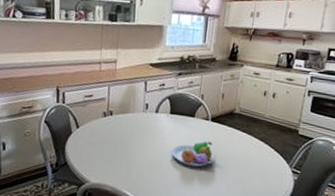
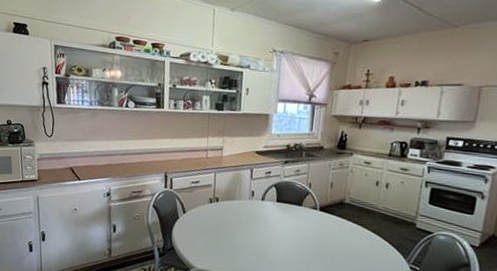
fruit bowl: present [171,141,214,167] -> none [278,231,323,258]

